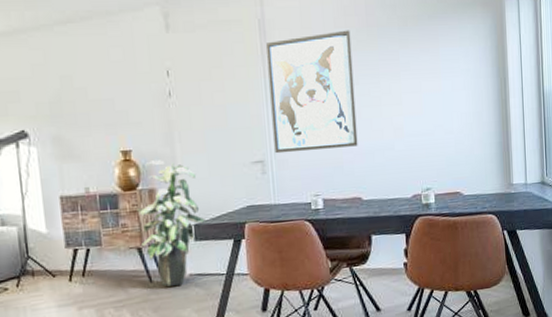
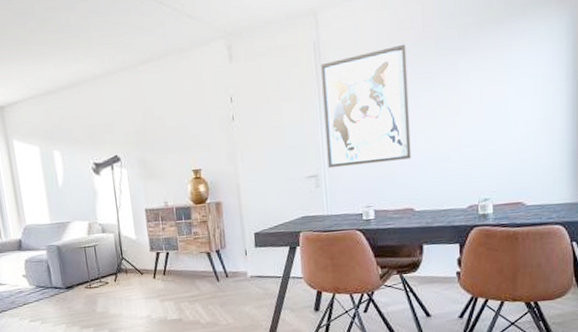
indoor plant: present [137,160,207,286] -> none [206,177,266,286]

